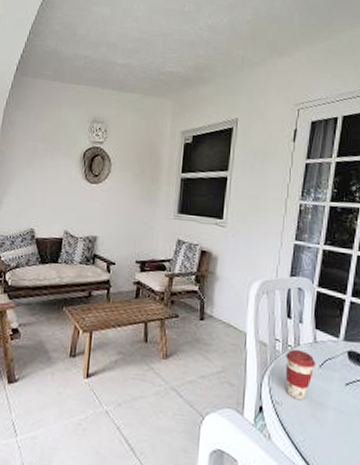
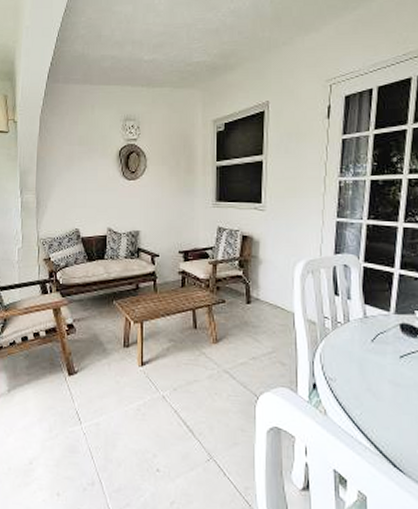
coffee cup: present [285,349,316,399] -> none [336,325,367,374]

